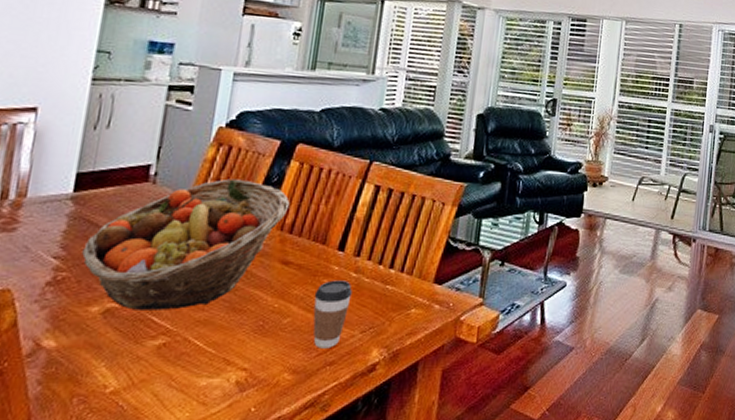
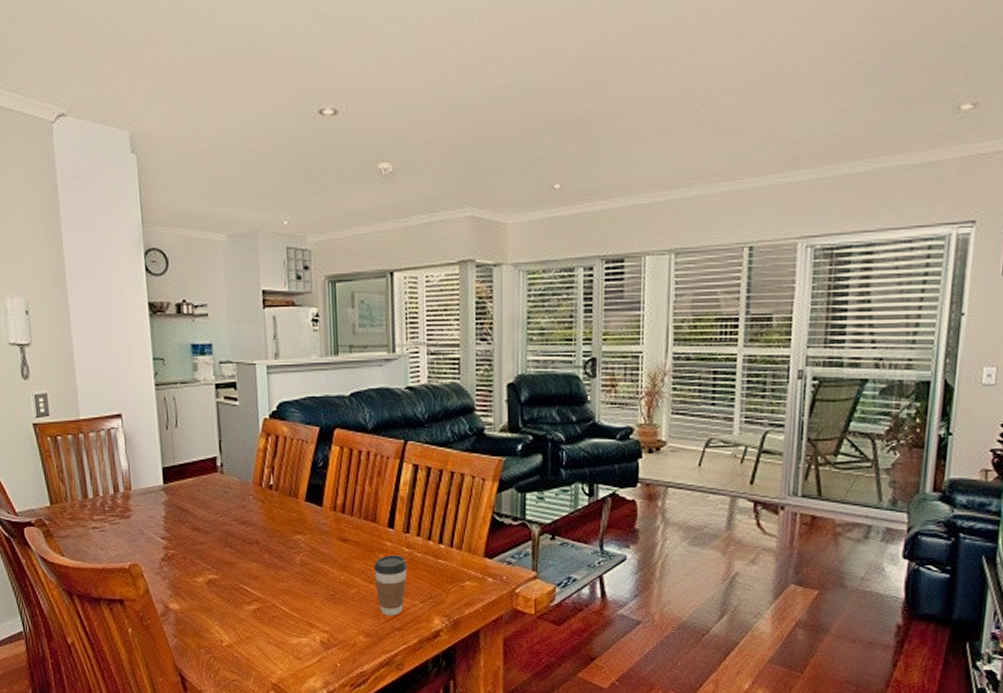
fruit basket: present [82,178,290,310] -> none [181,465,338,581]

